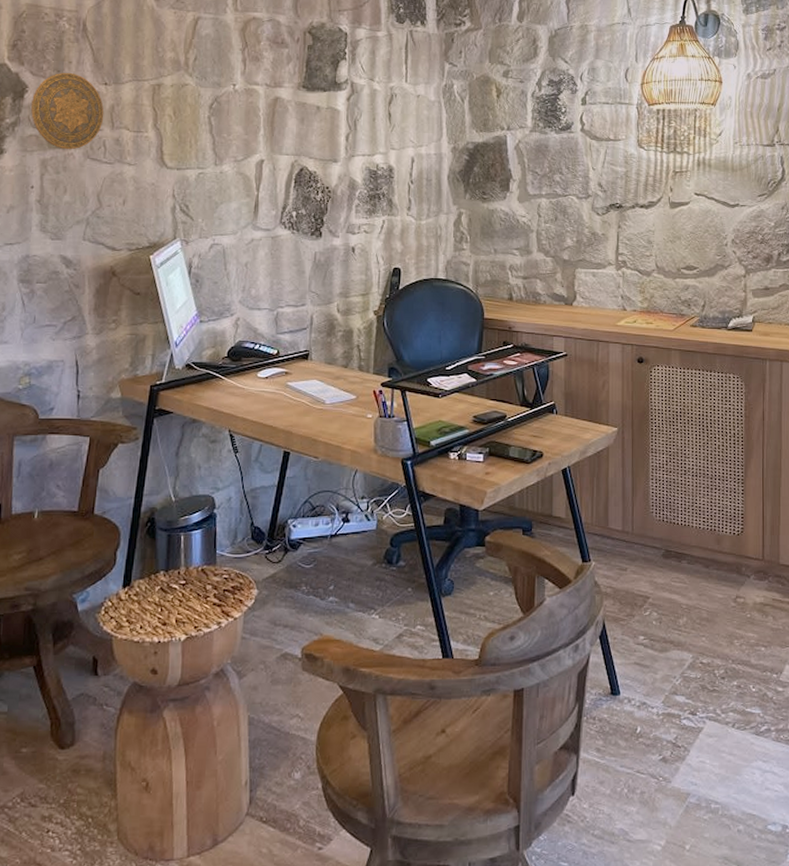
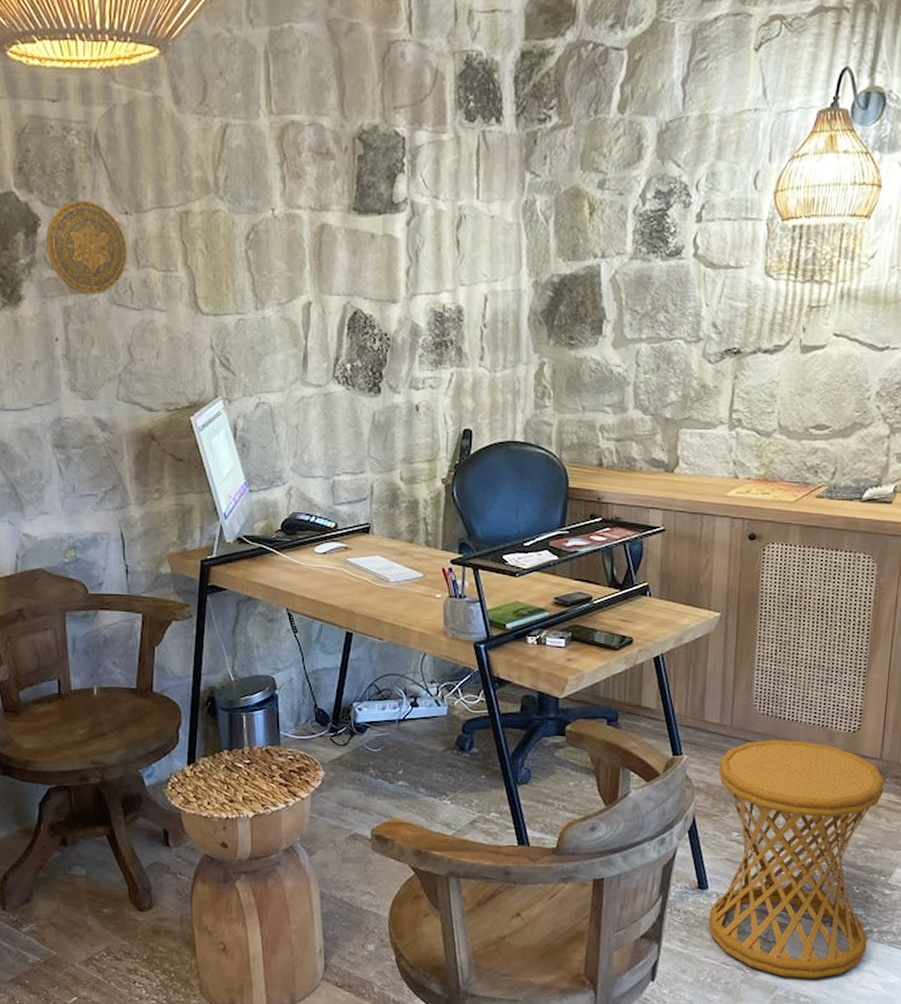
side table: none [622,544,769,784] -> present [708,740,885,979]

